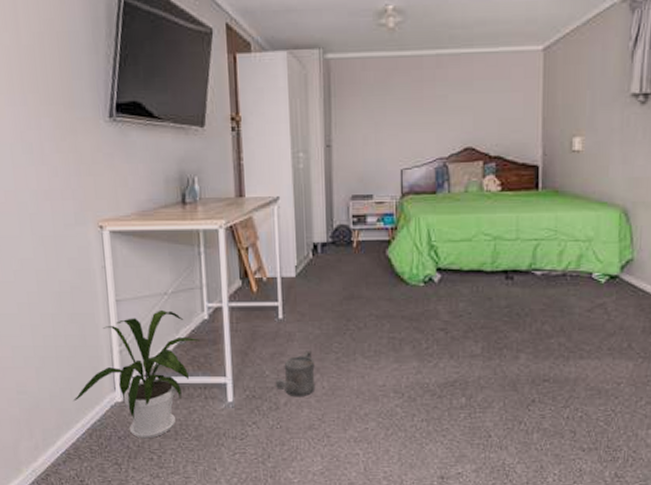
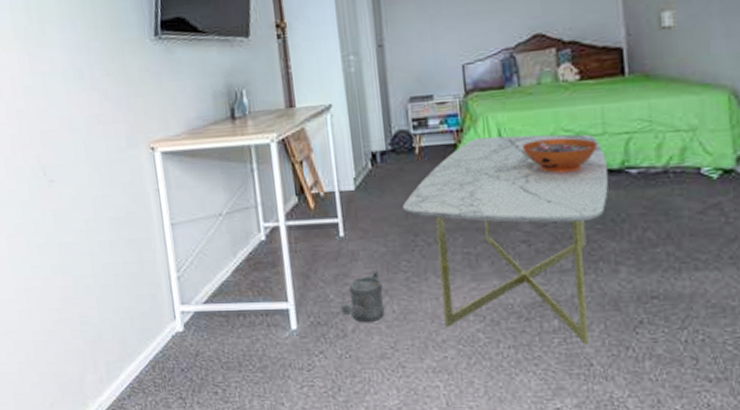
house plant: present [73,309,200,439] -> none [135,231,258,371]
coffee table: none [338,236,518,420] -> present [402,134,609,345]
decorative bowl: none [448,241,511,271] -> present [523,138,598,173]

